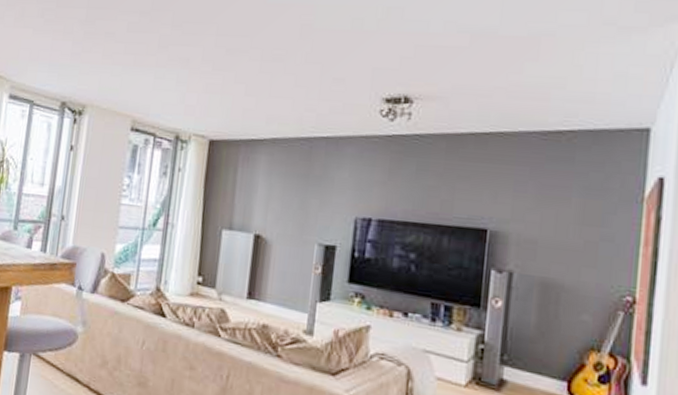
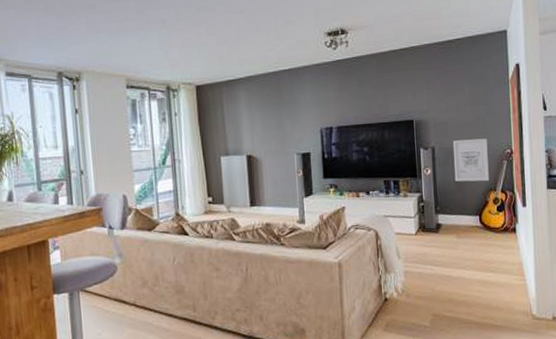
wall art: none [536,268,596,336] -> present [452,138,489,182]

